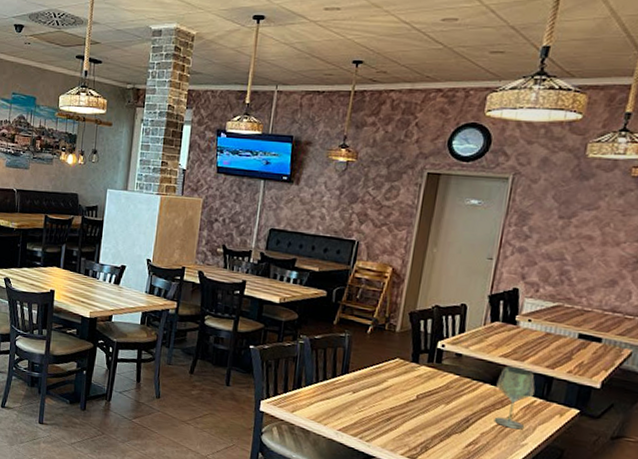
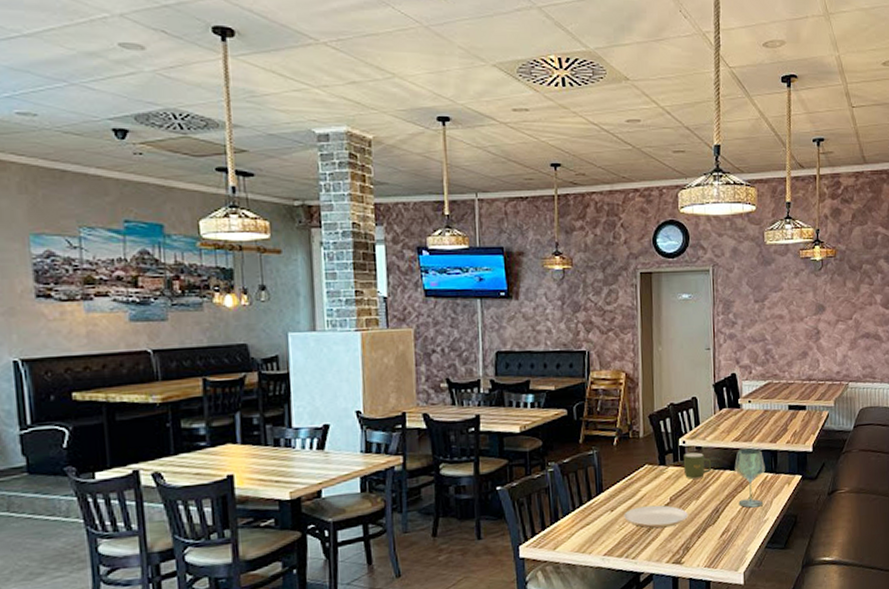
plate: none [365,395,434,423] -> present [624,505,688,529]
mug: none [437,357,471,385] -> present [684,452,712,479]

